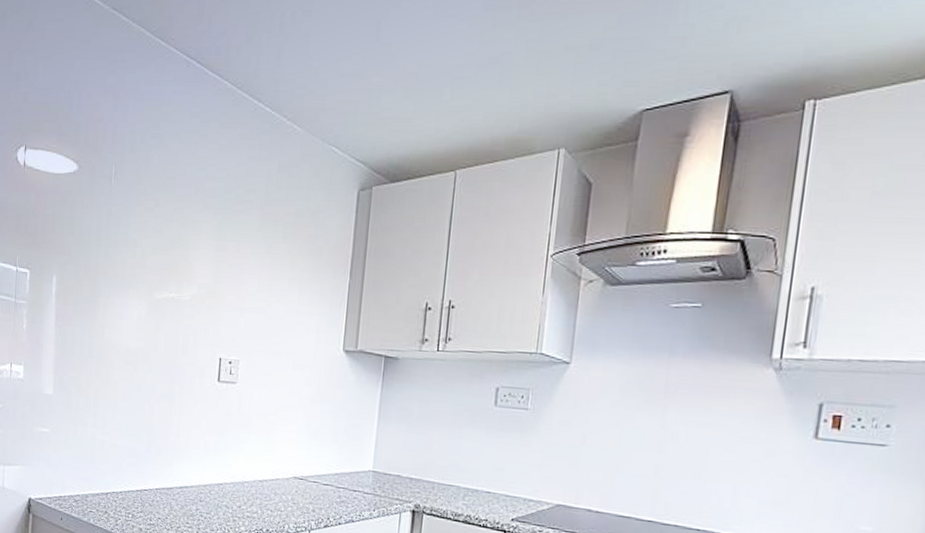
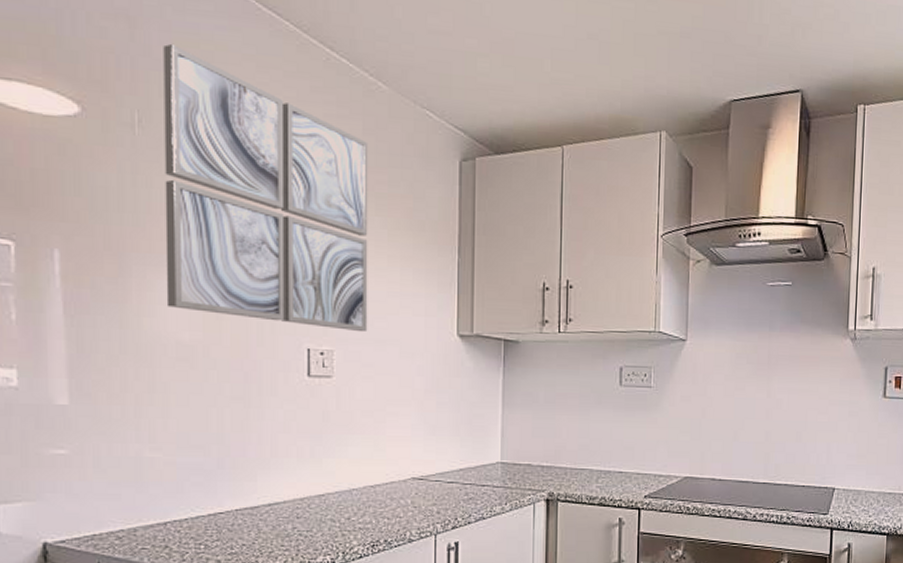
wall art: none [121,111,282,346] -> present [163,44,369,332]

